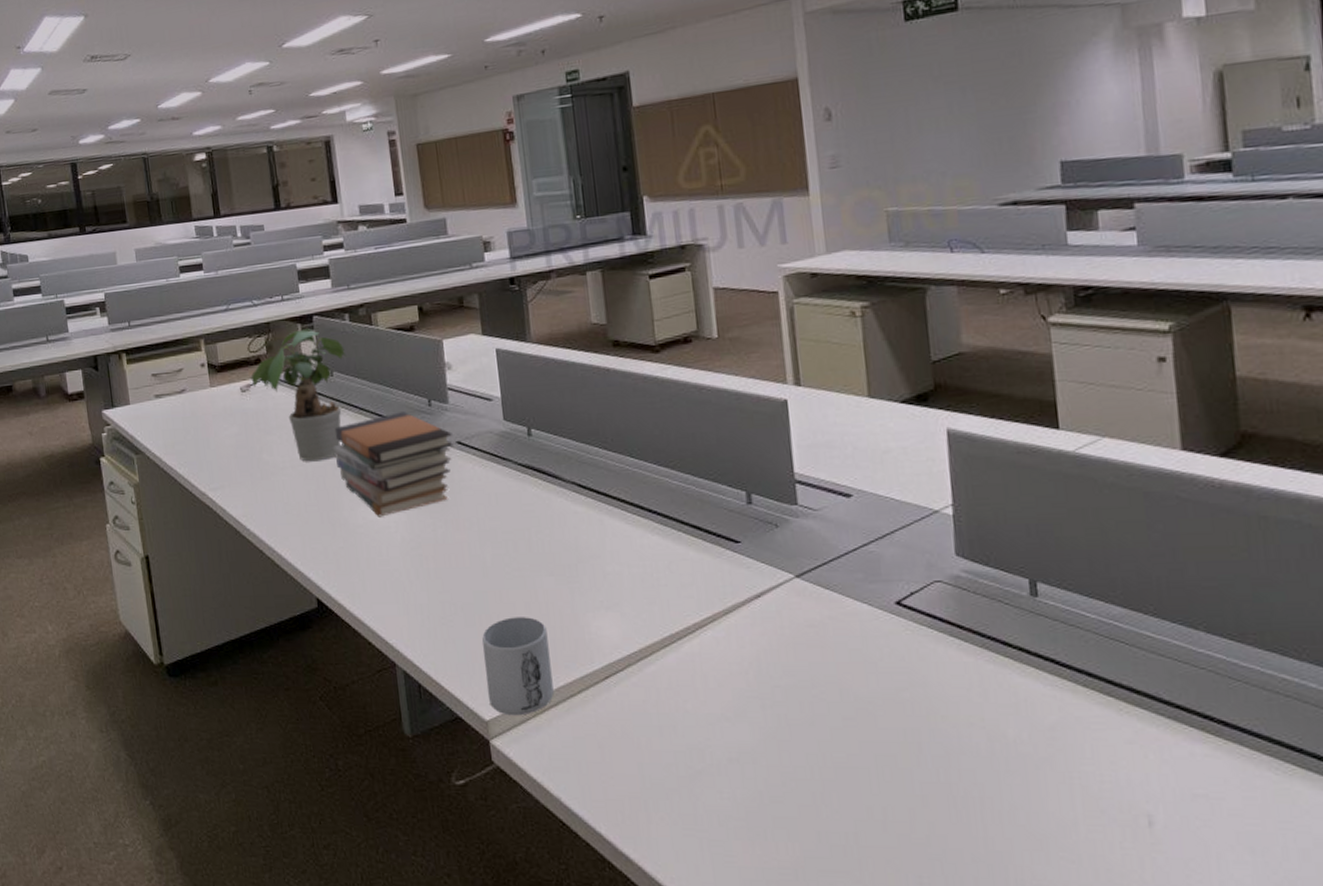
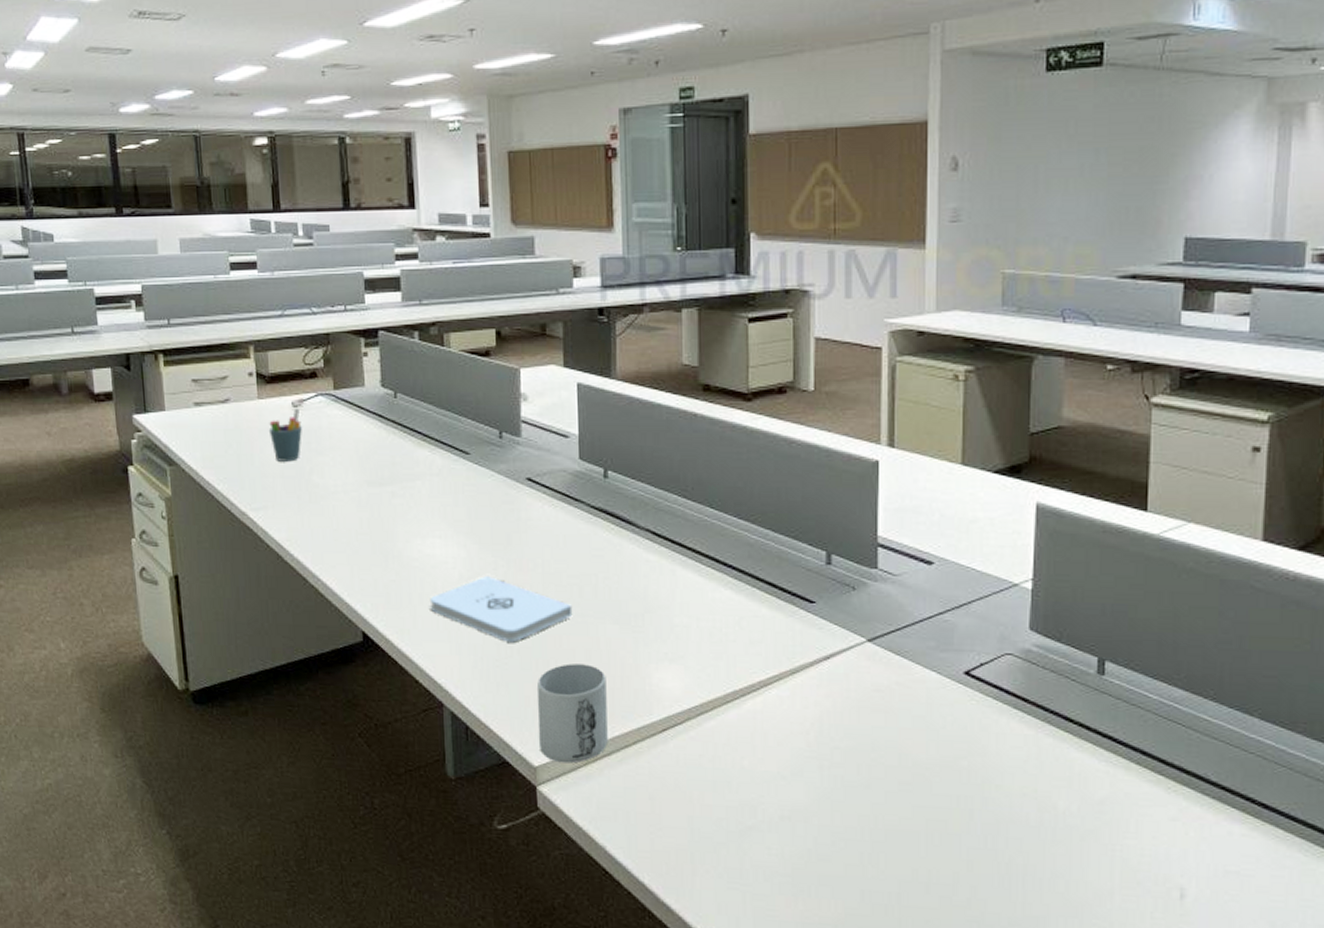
pen holder: none [221,392,251,443] -> present [268,407,302,462]
potted plant: present [250,328,347,462] -> none [304,344,413,488]
book stack: present [333,412,453,517] -> none [392,442,523,552]
notepad: none [376,536,510,600] -> present [429,575,573,642]

